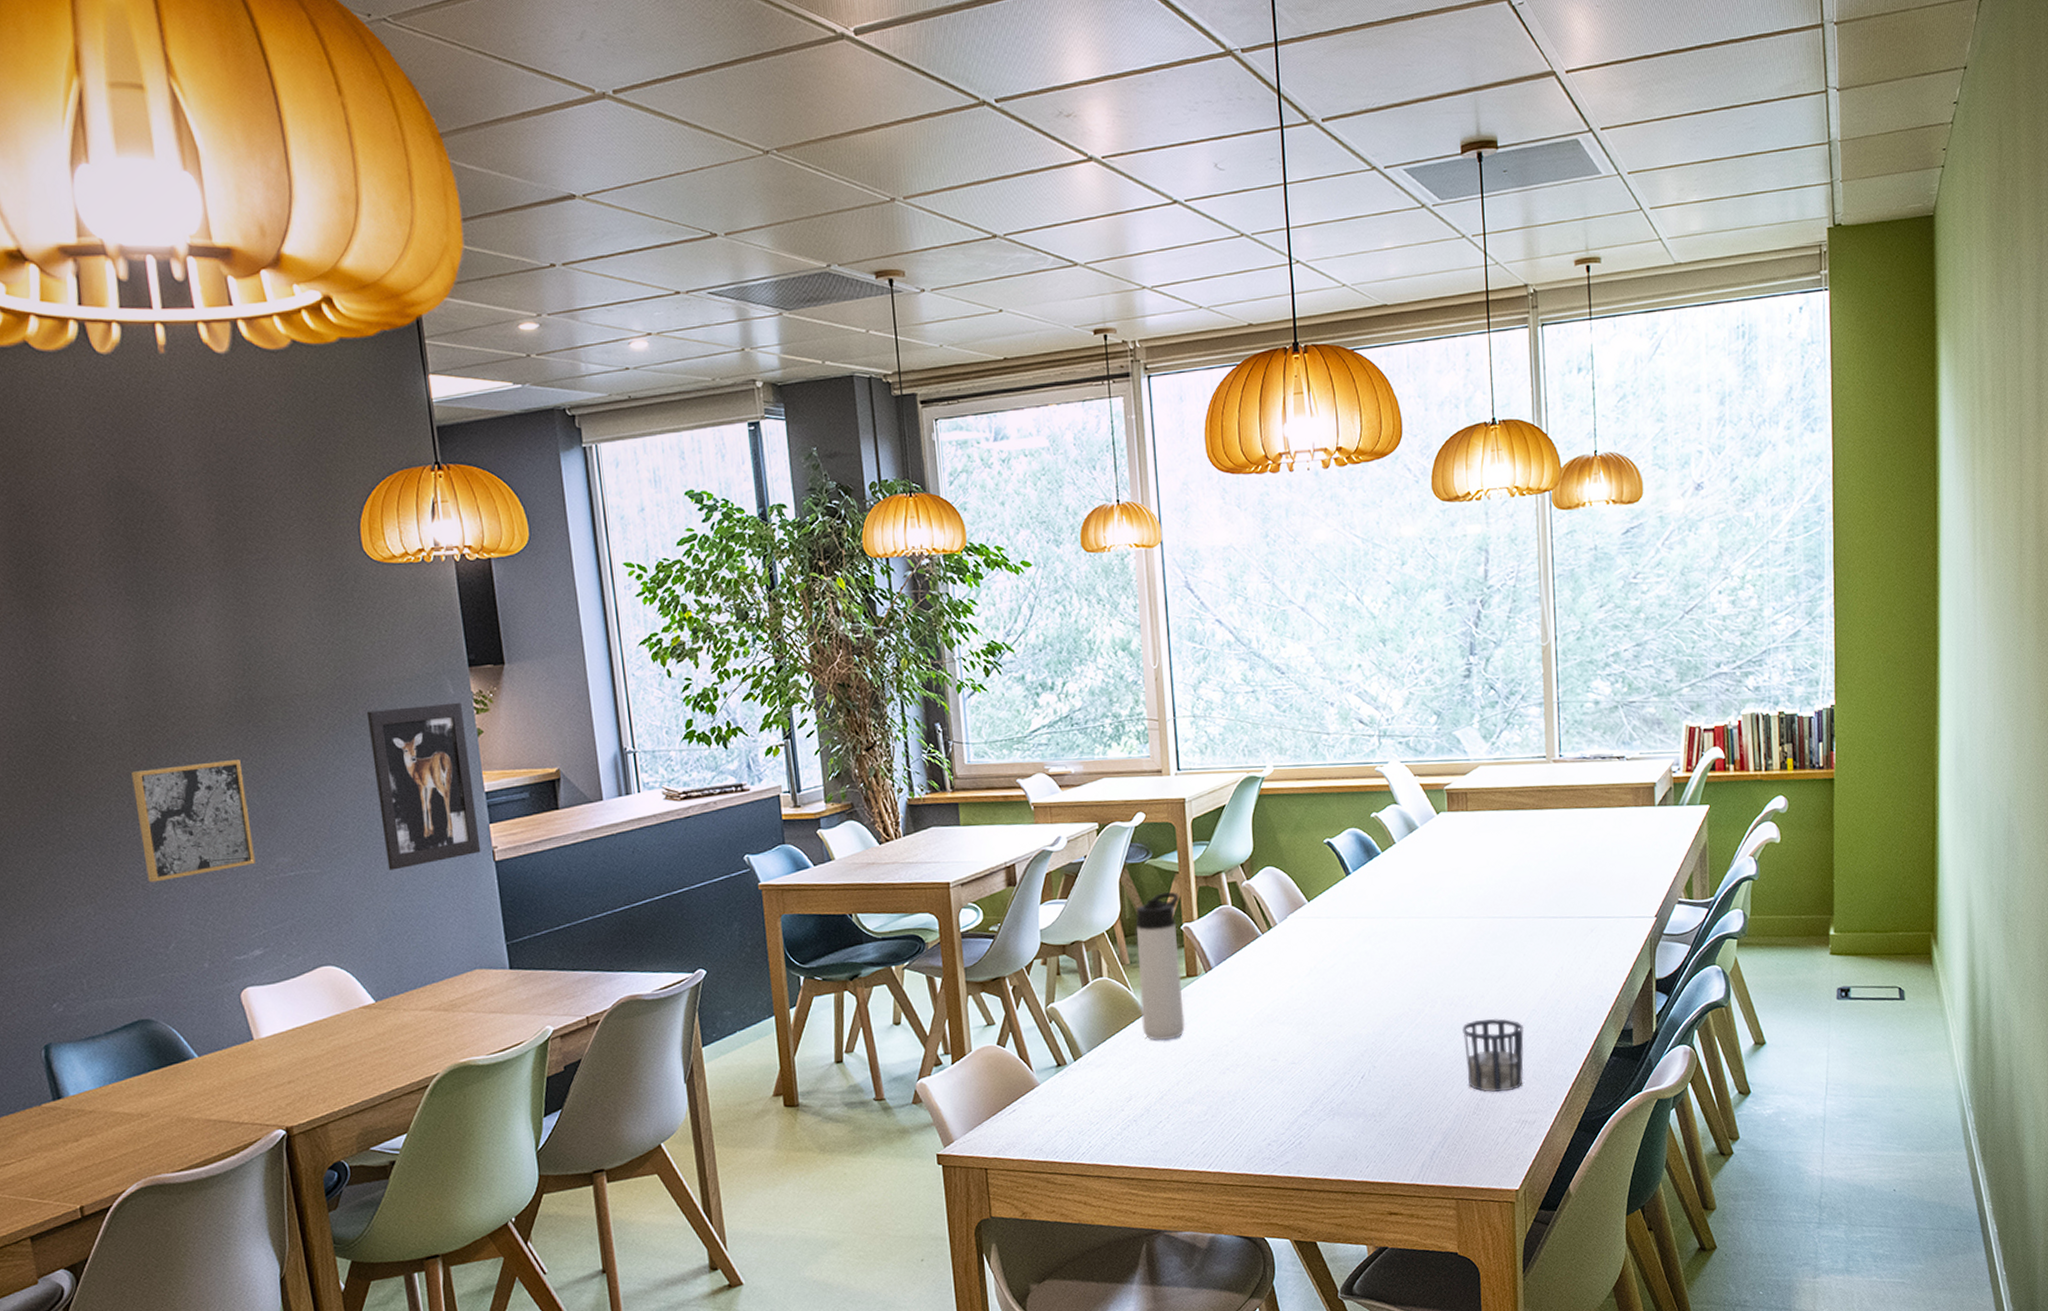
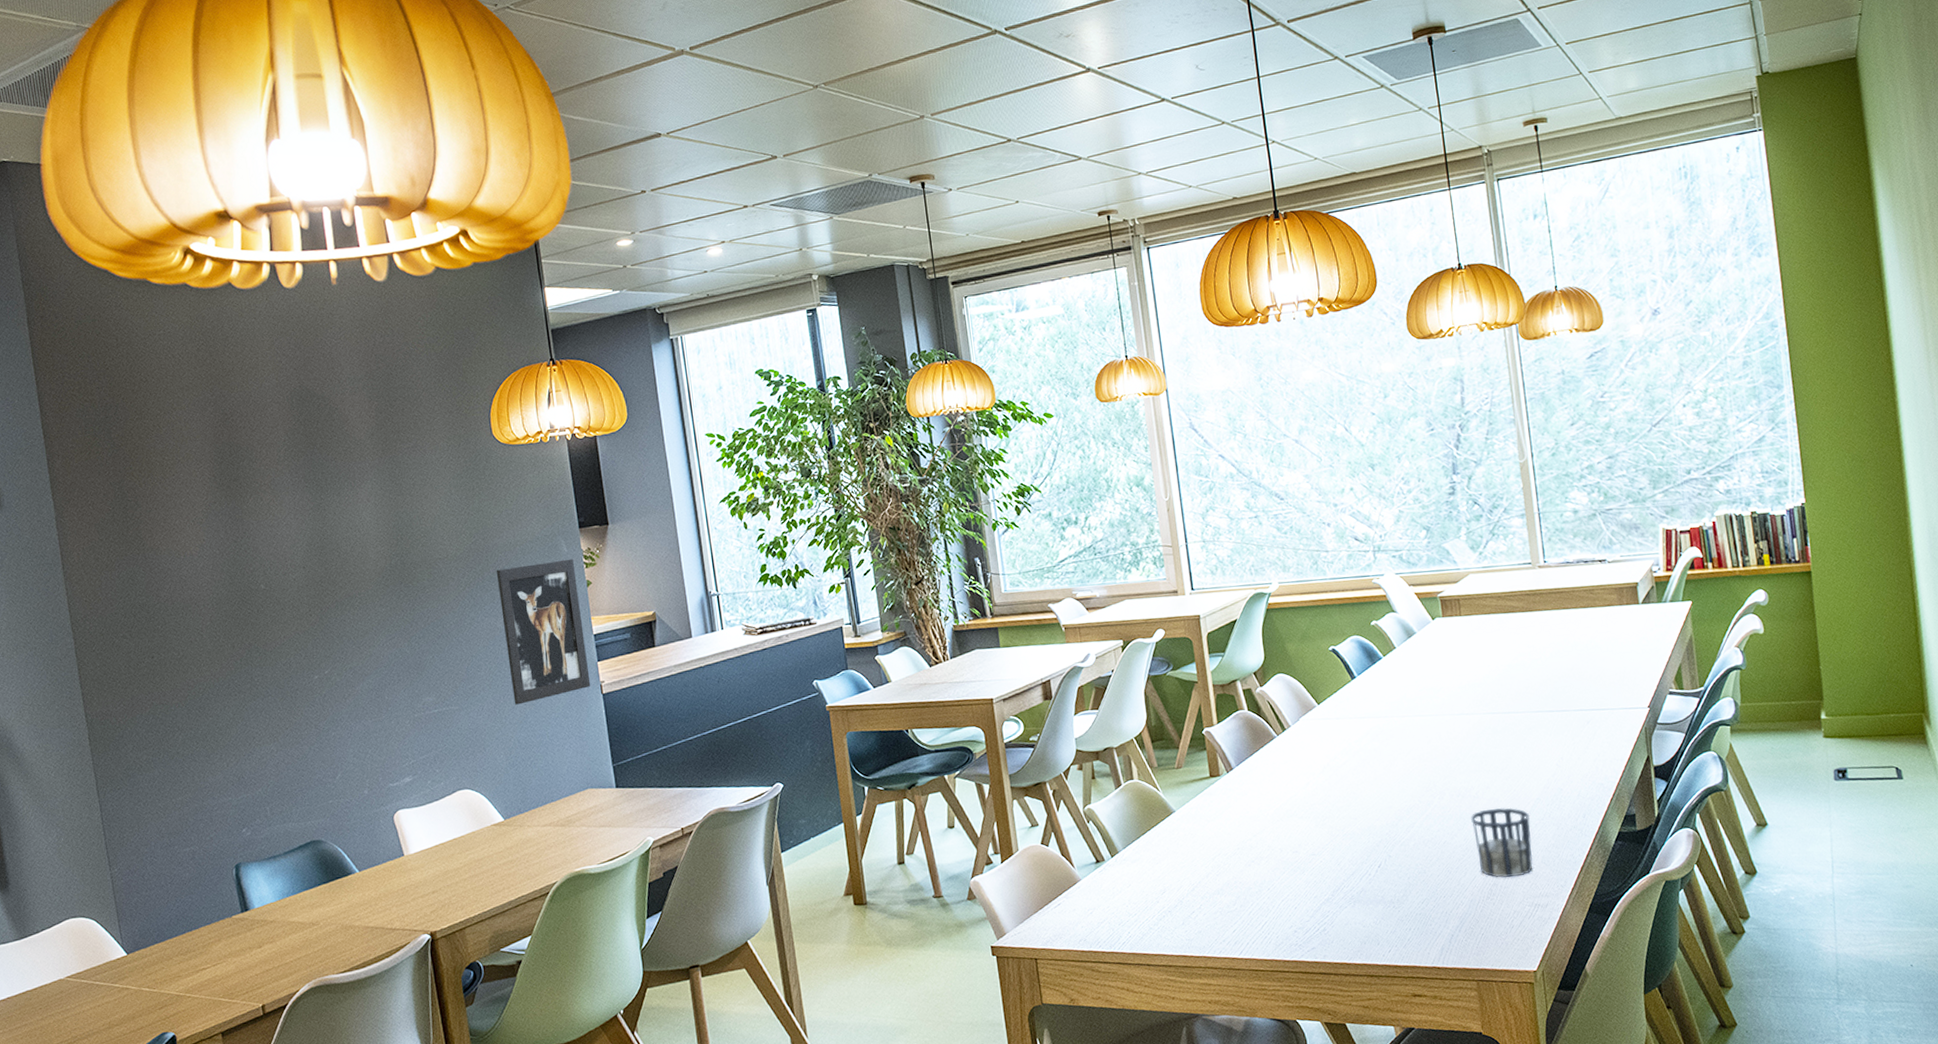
wall art: present [131,760,255,883] -> none [307,615,406,722]
thermos bottle: present [1136,892,1185,1040] -> none [1160,700,1211,836]

